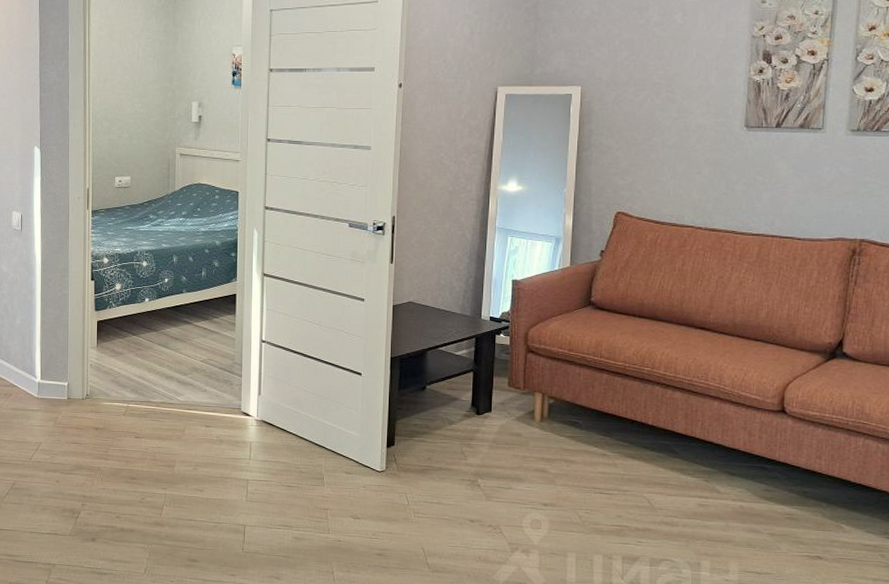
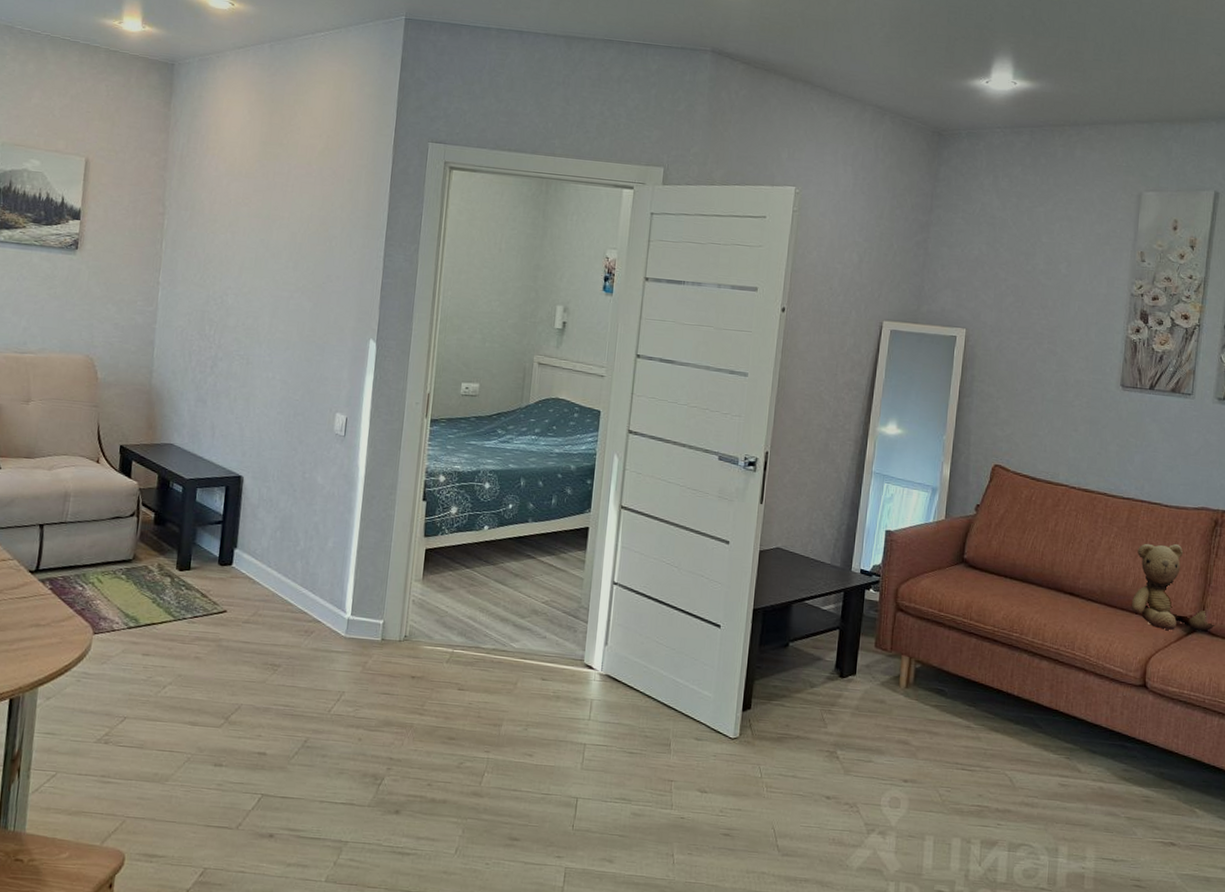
teddy bear: none [765,274,858,358] -> present [1131,543,1217,631]

